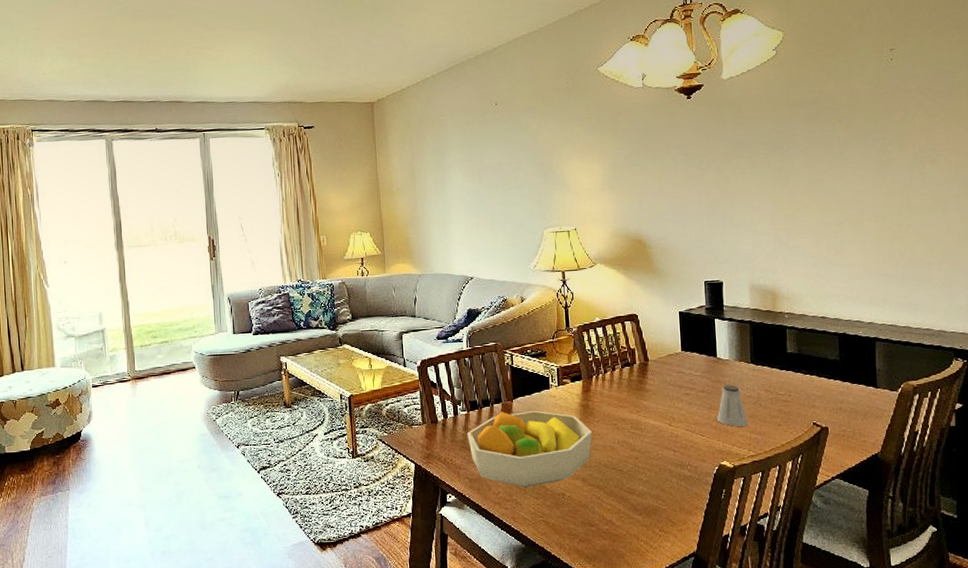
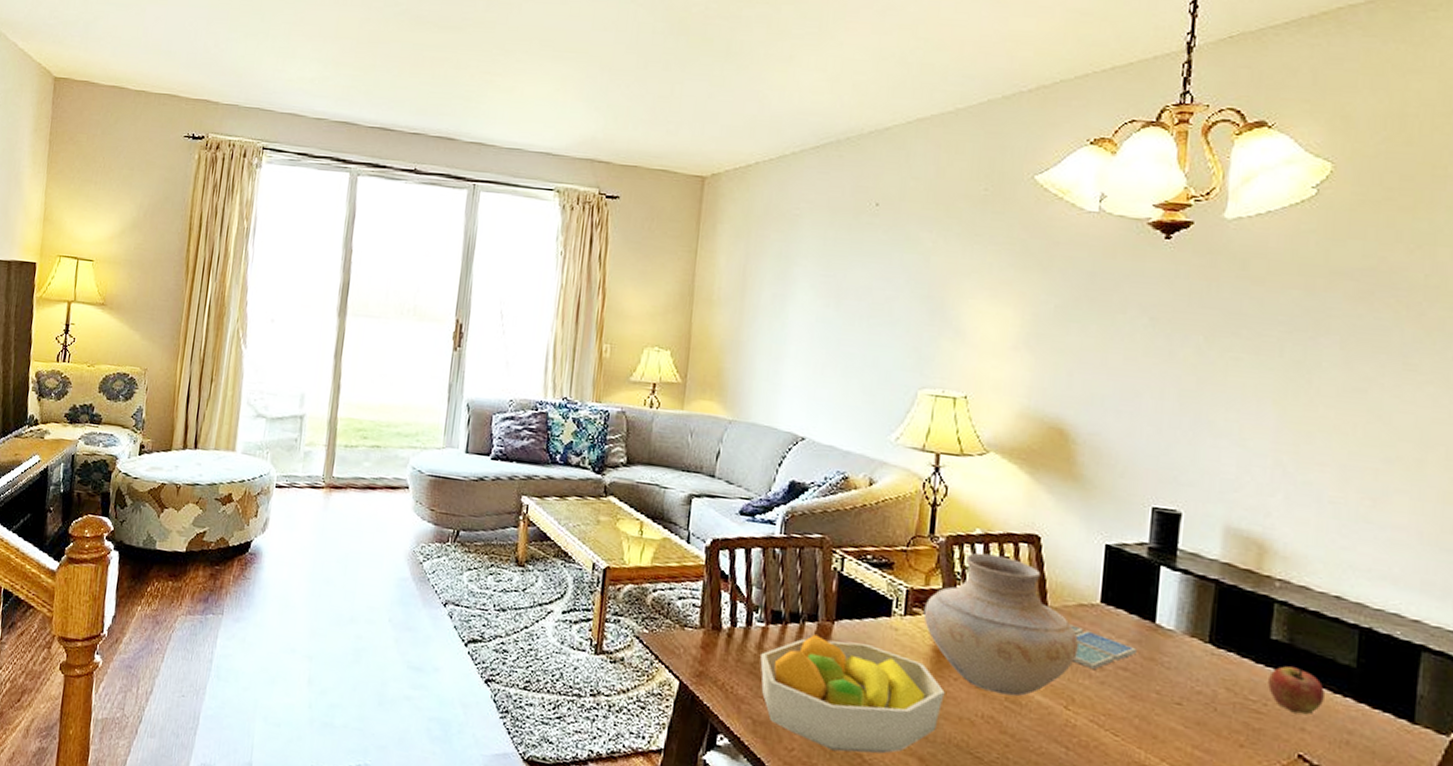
vase: none [570,332,672,425] -> present [923,552,1079,697]
drink coaster: none [665,369,708,396] -> present [1070,625,1137,669]
saltshaker: present [717,385,749,427] -> none [1142,667,1192,736]
apple: none [789,368,824,397] -> present [1268,666,1325,715]

